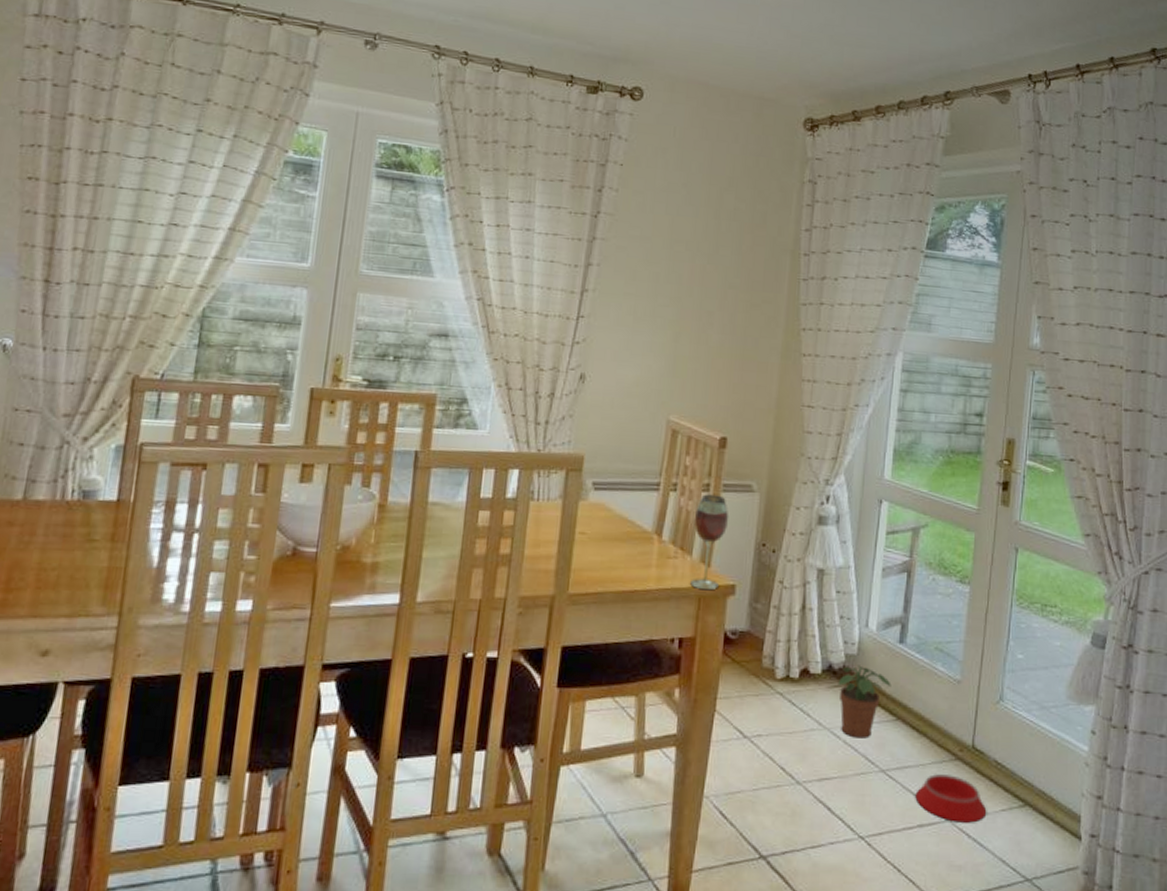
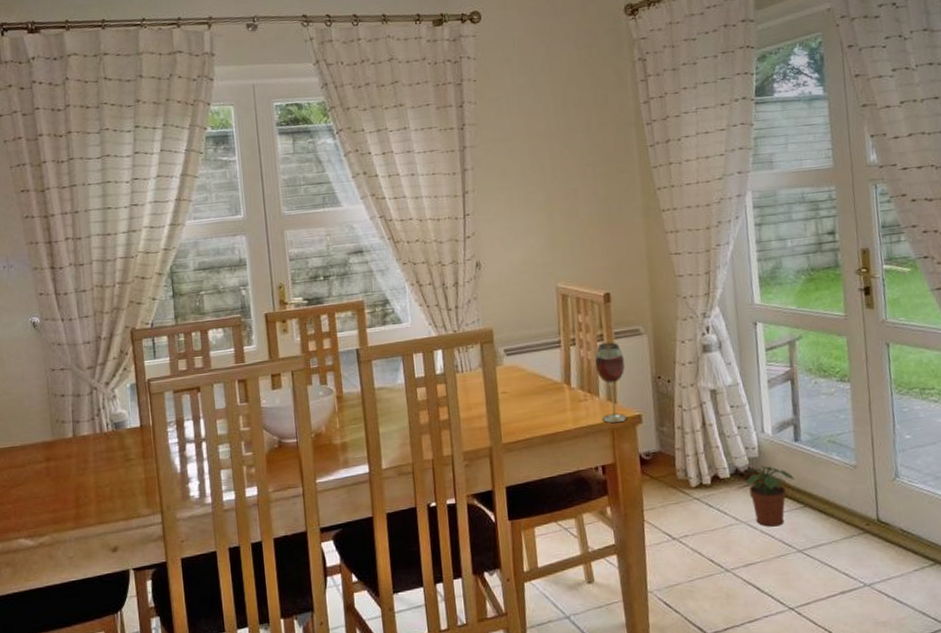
pet bowl: present [915,774,987,823] -> none [833,546,901,586]

